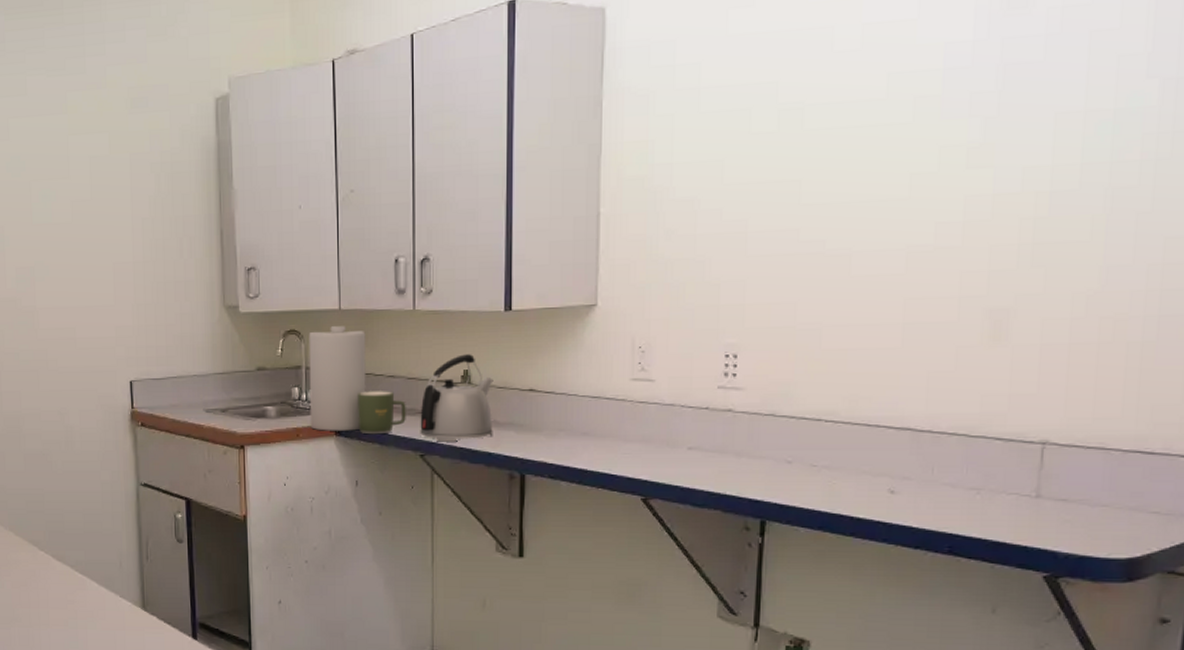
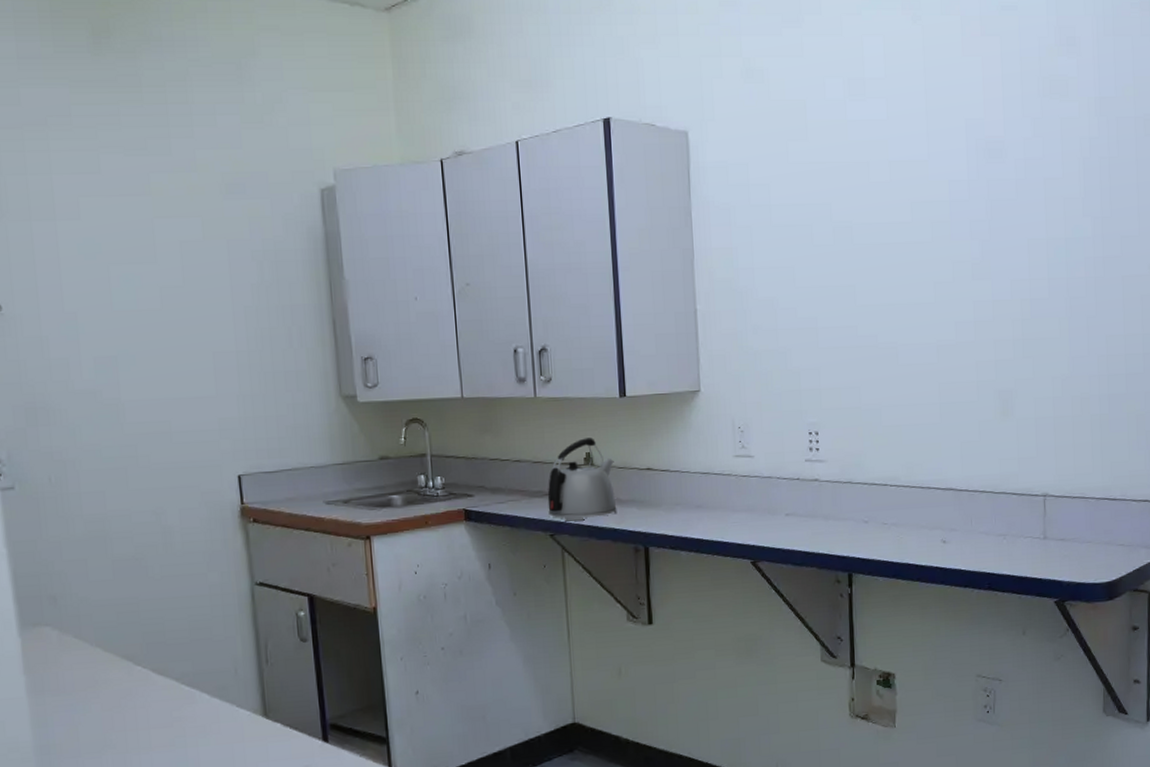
paper towel holder: present [309,326,366,431] -> none [432,414,493,517]
mug: present [358,391,406,435] -> none [485,475,534,518]

